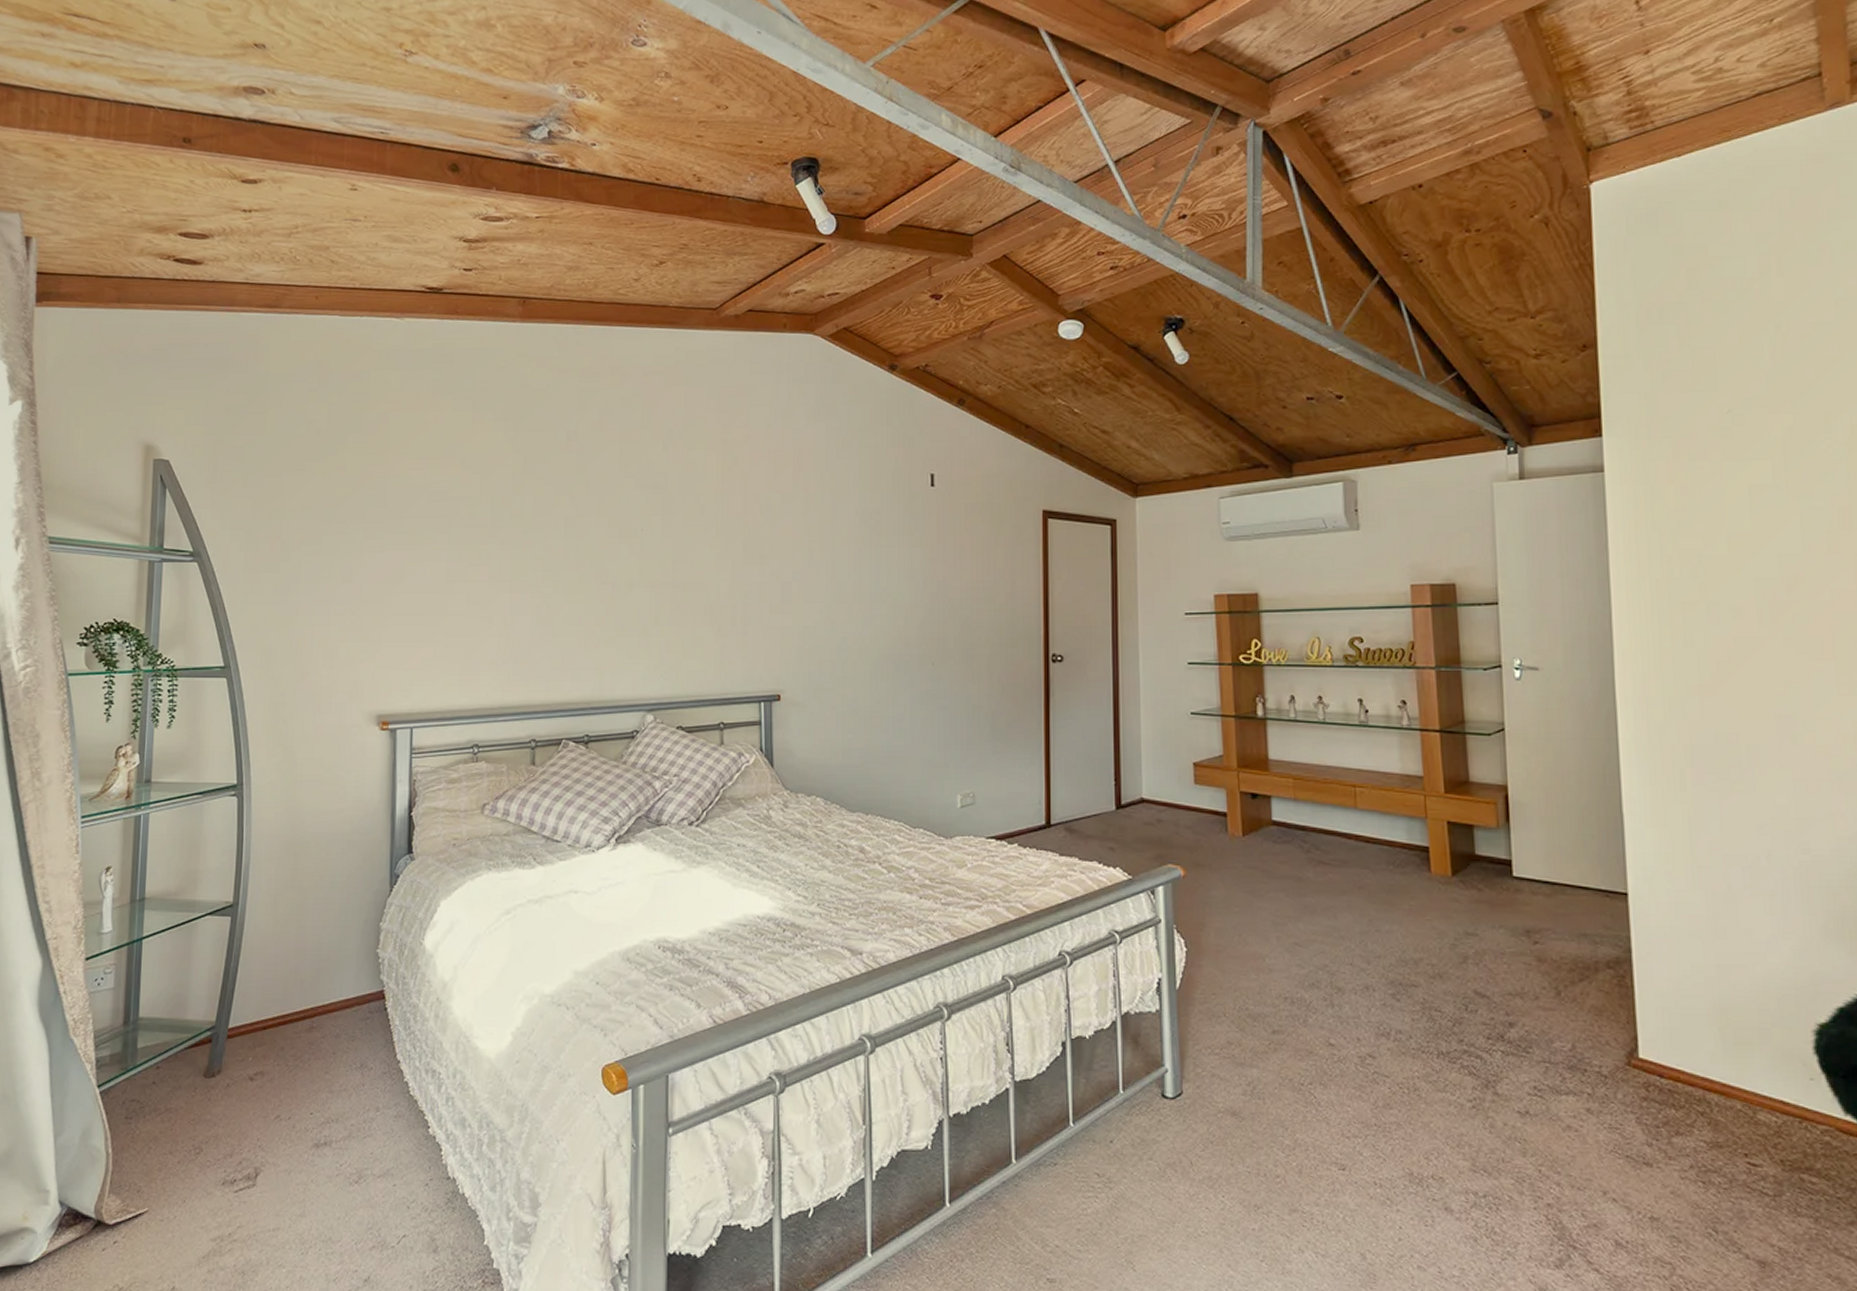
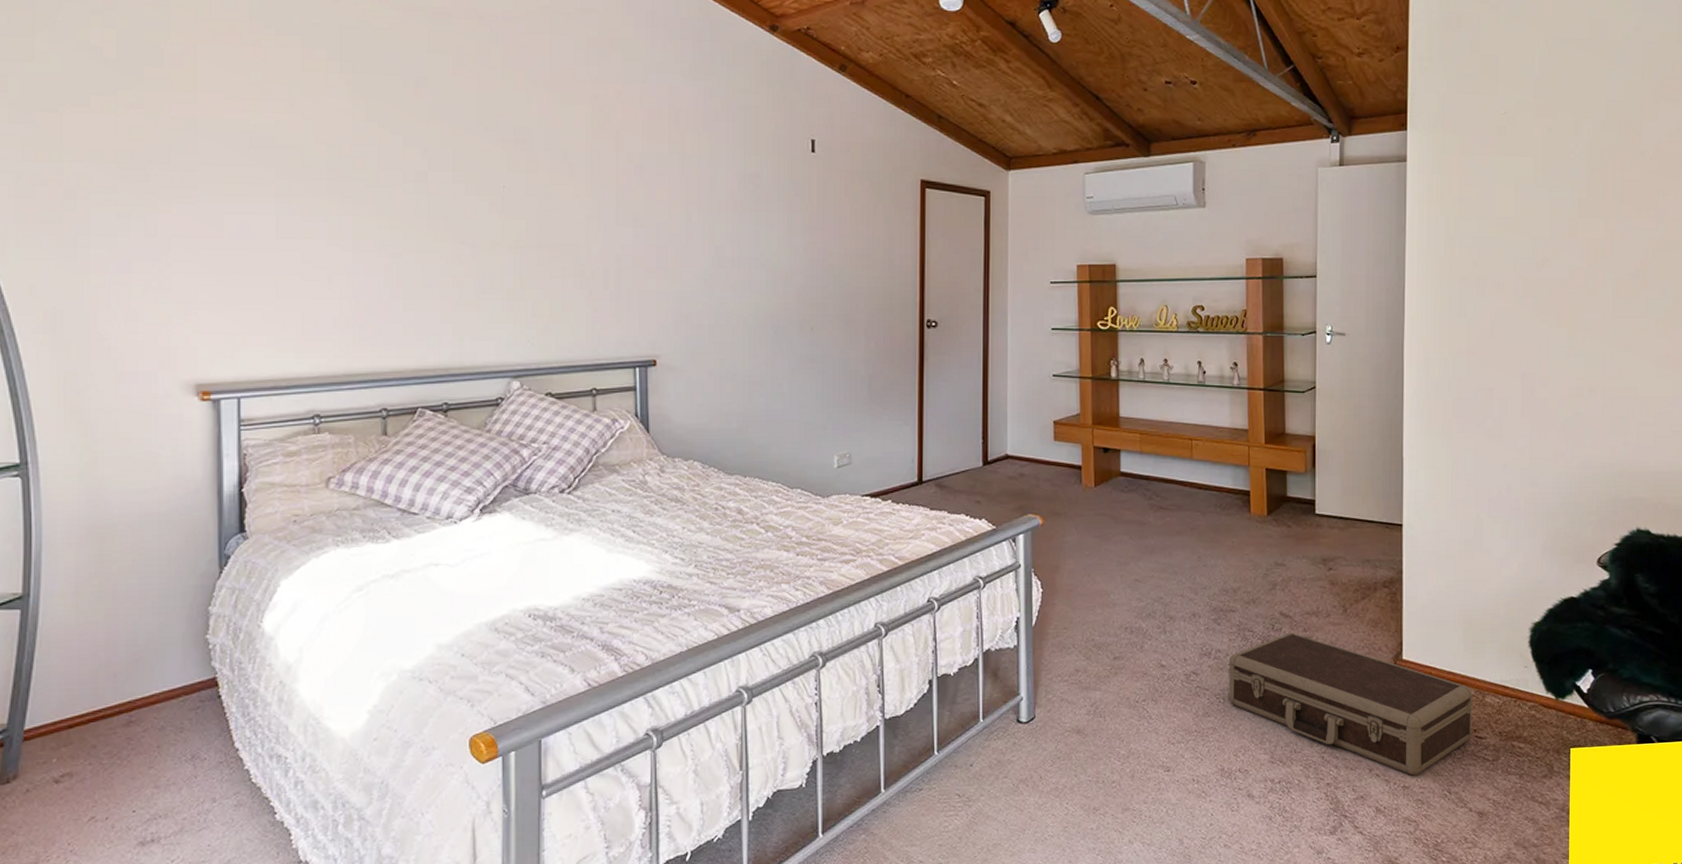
suitcase: none [1413,1015,1742,1205] -> present [1229,632,1473,776]

